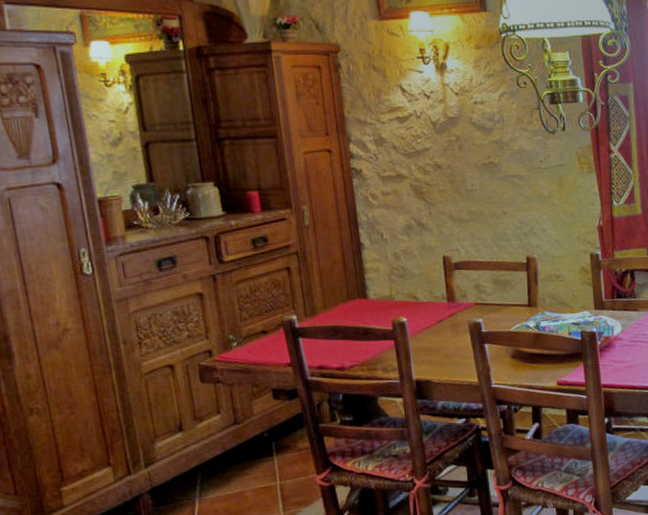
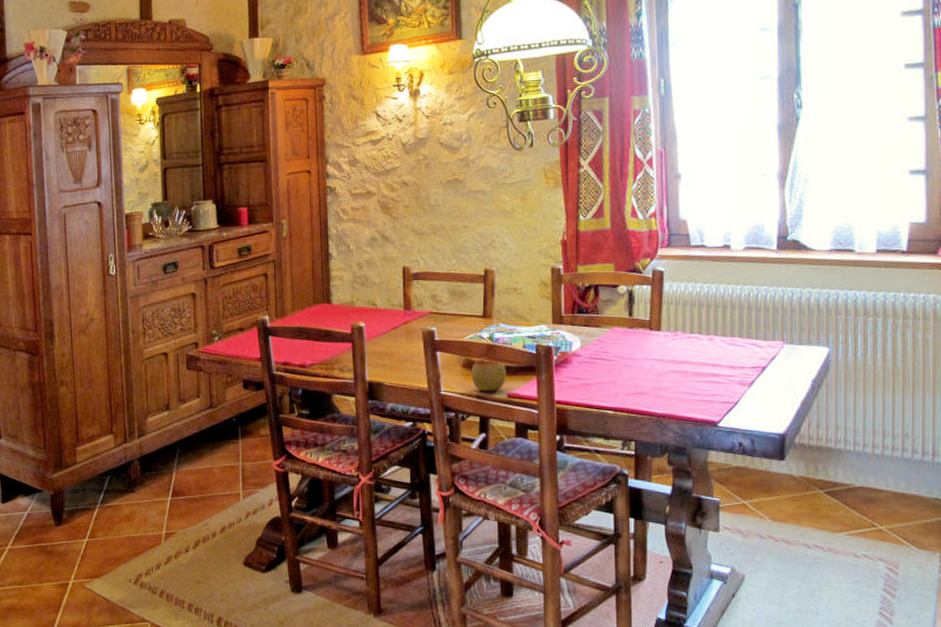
apple: none [520,346,555,381] -> present [471,357,507,391]

